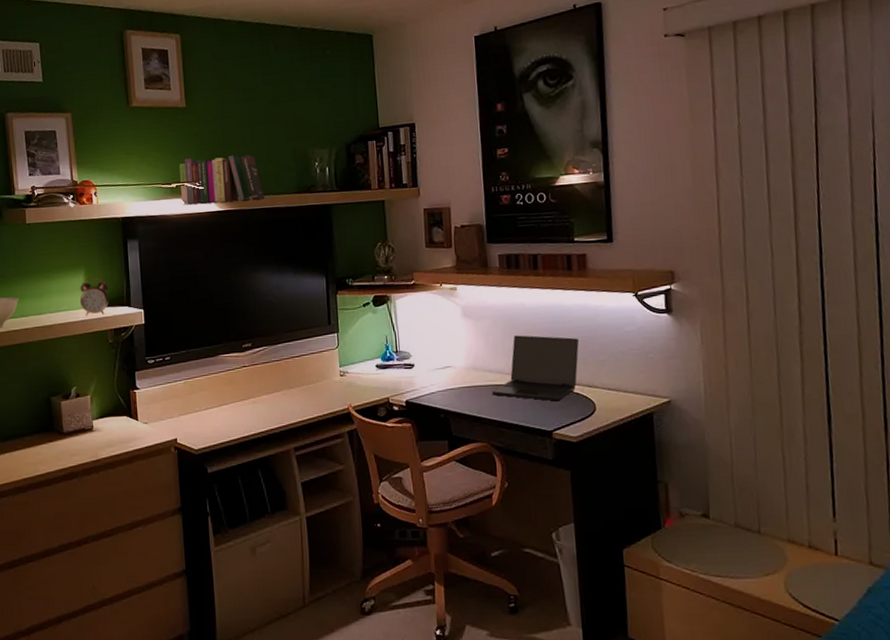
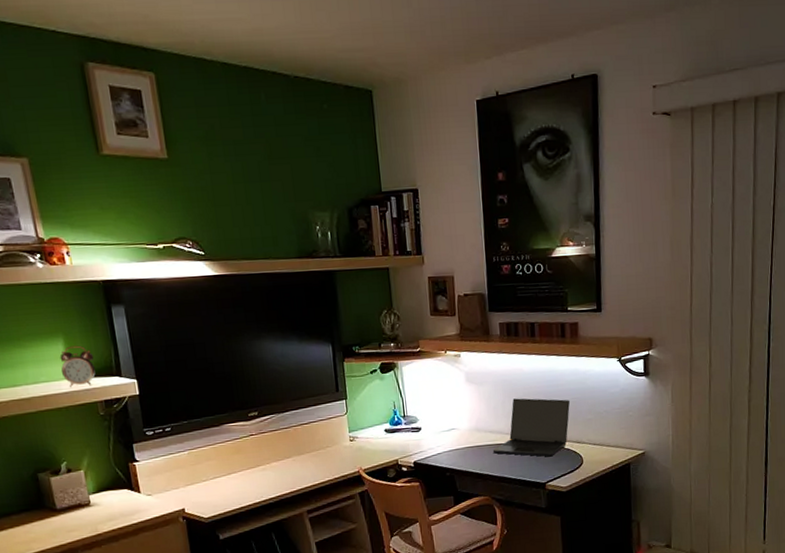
books: present [179,155,265,206] -> none [165,215,265,269]

